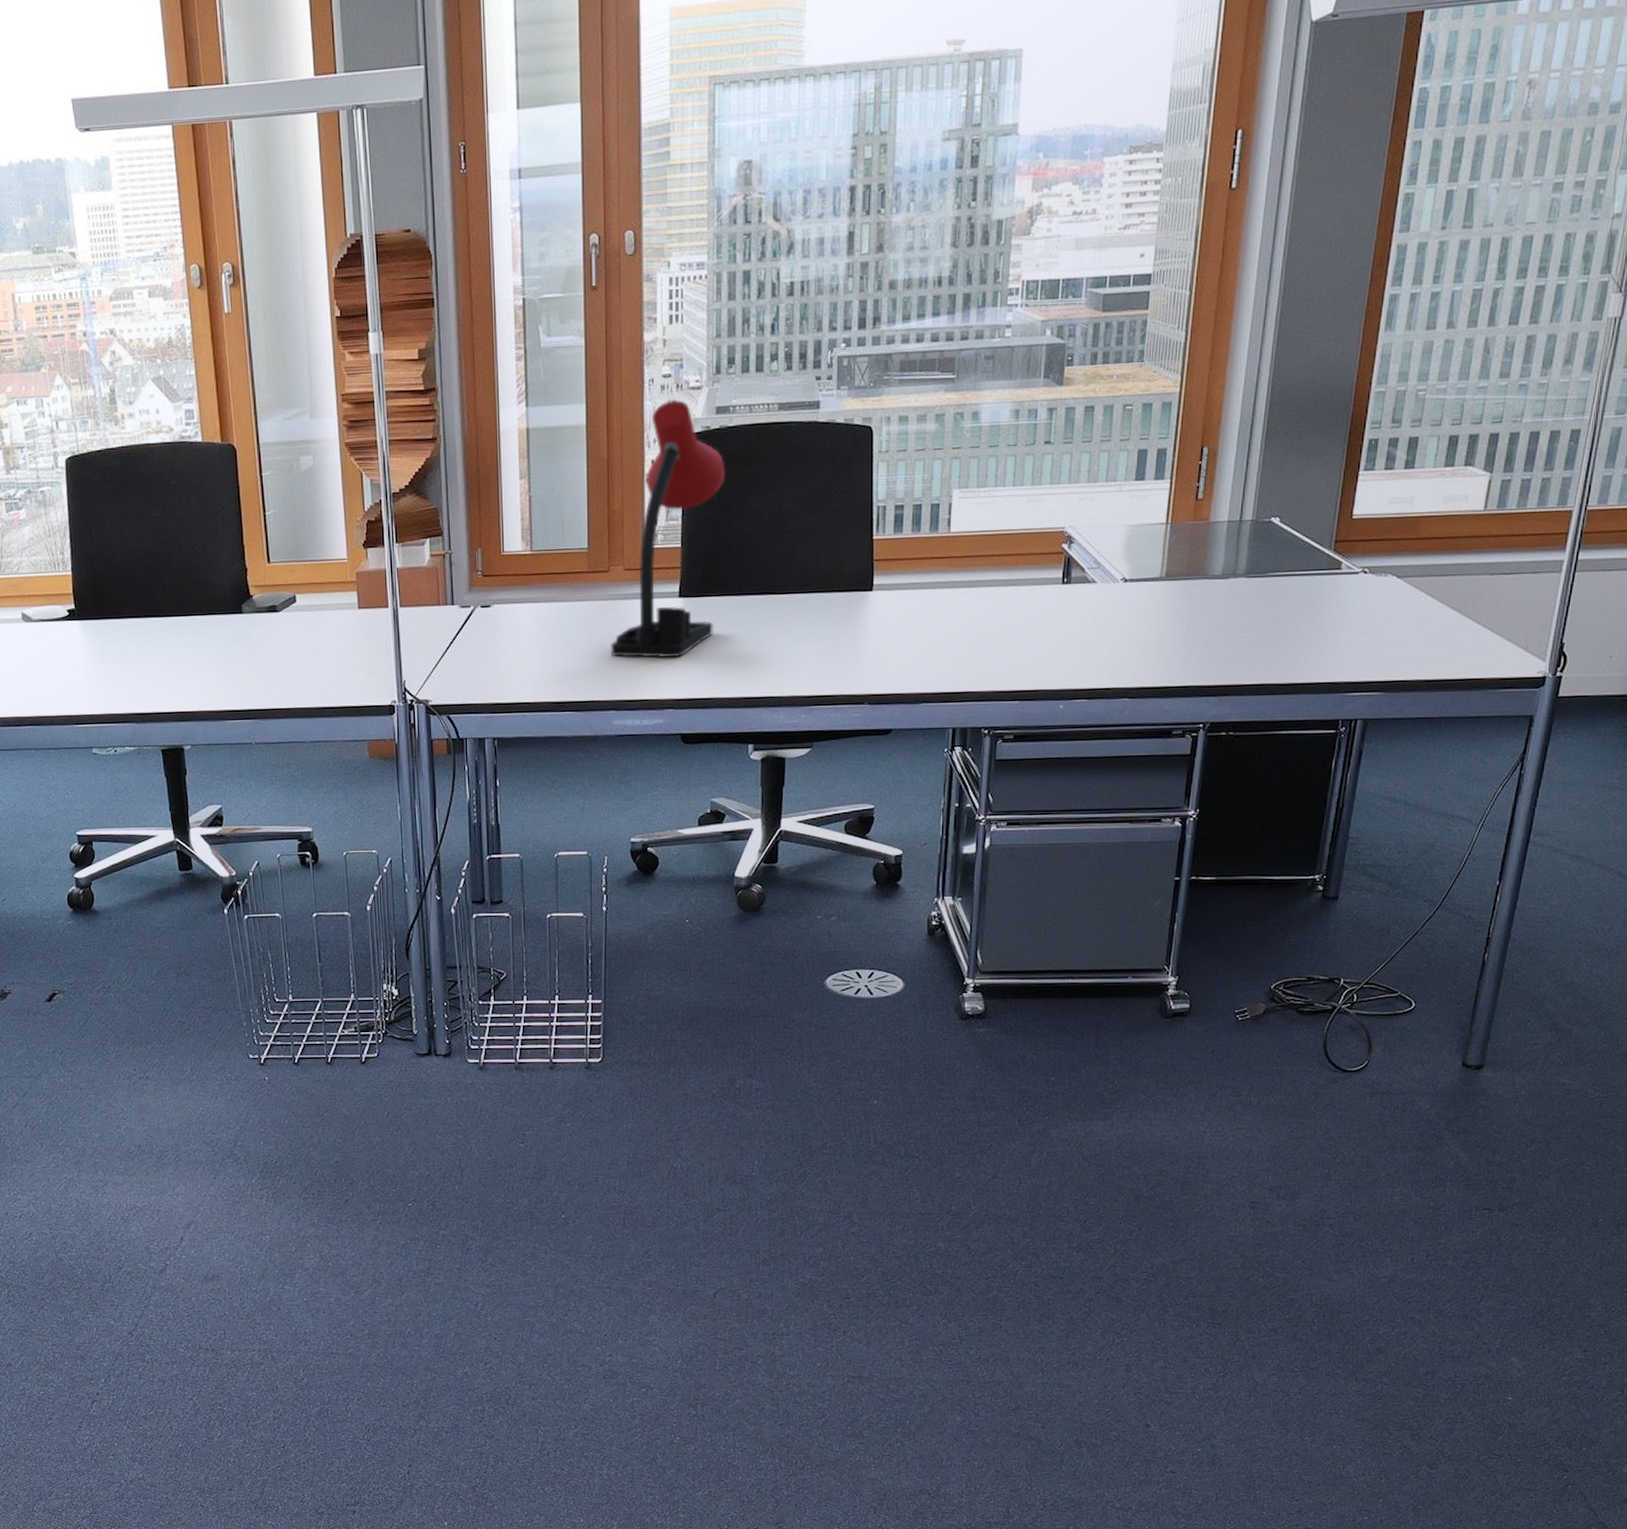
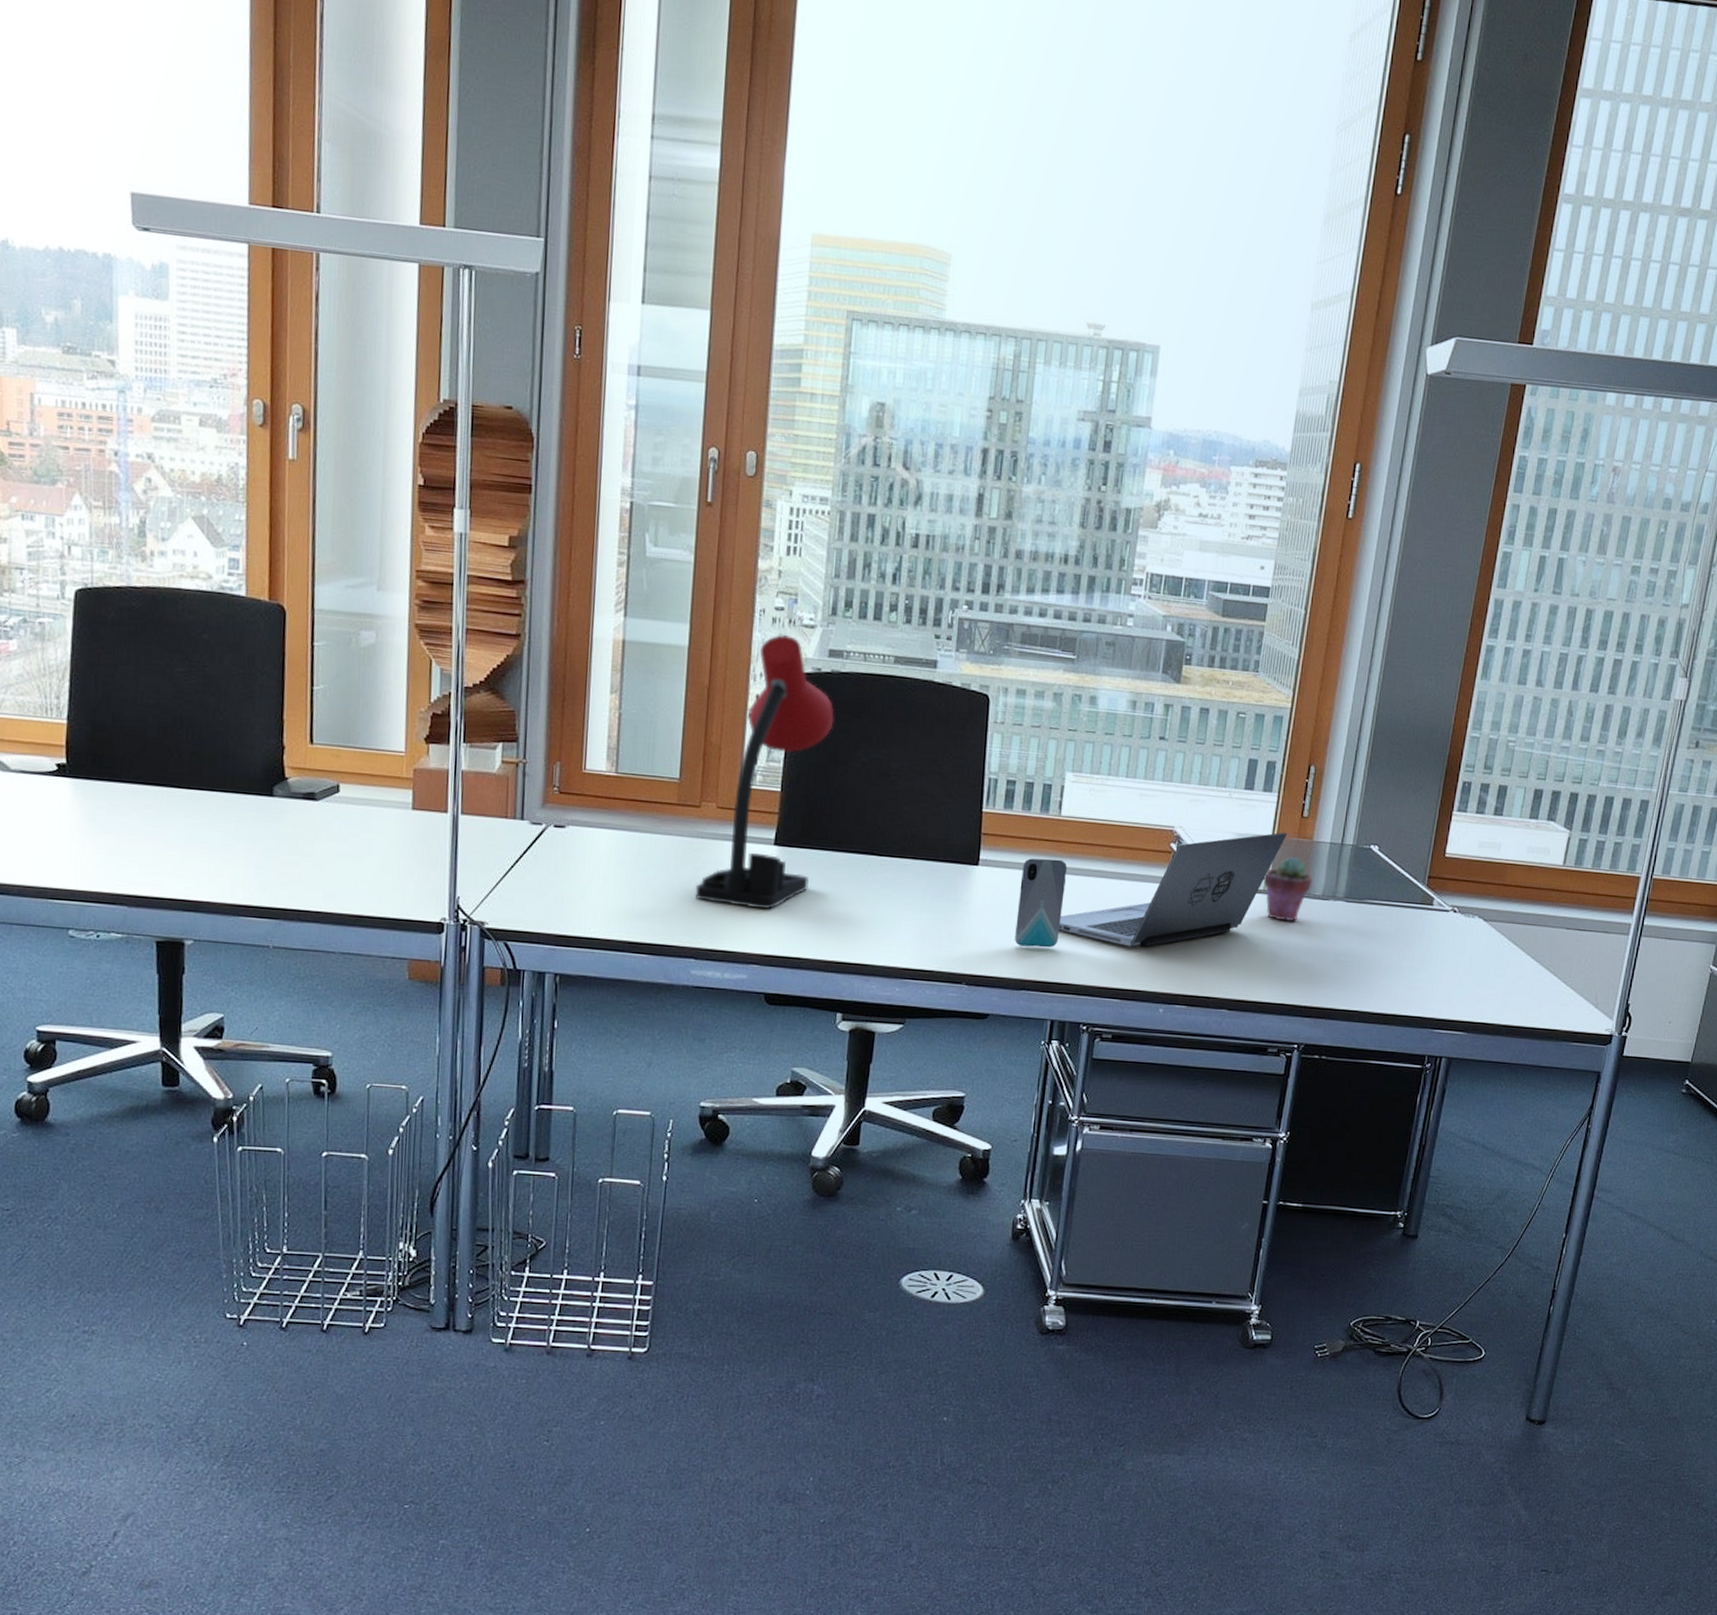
smartphone: none [913,574,960,662] -> present [1015,858,1068,948]
laptop: none [954,517,1183,650] -> present [1058,832,1288,947]
potted succulent: none [1160,539,1211,605] -> present [1264,856,1313,922]

